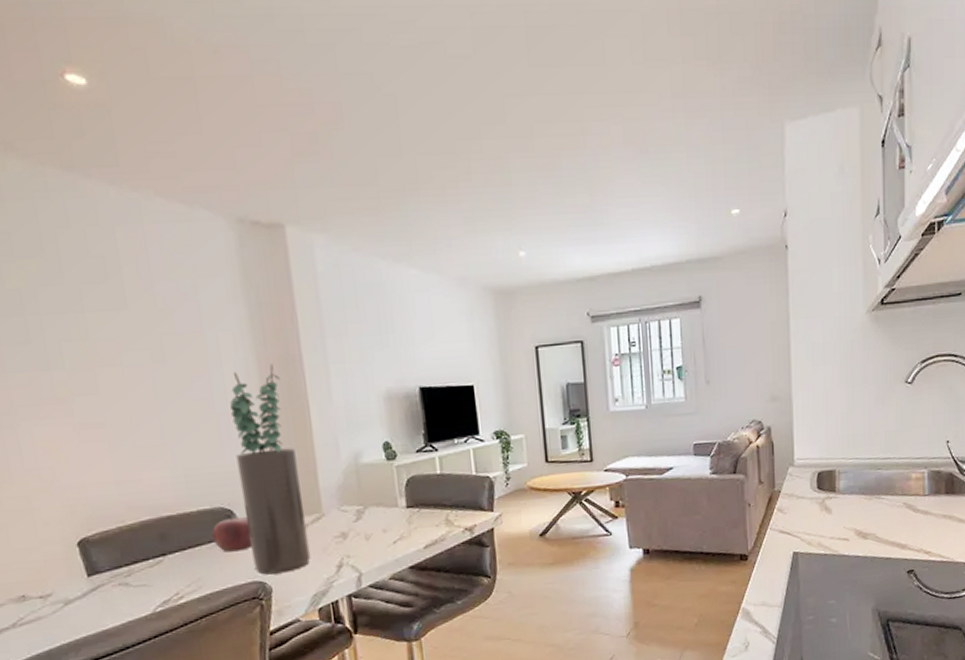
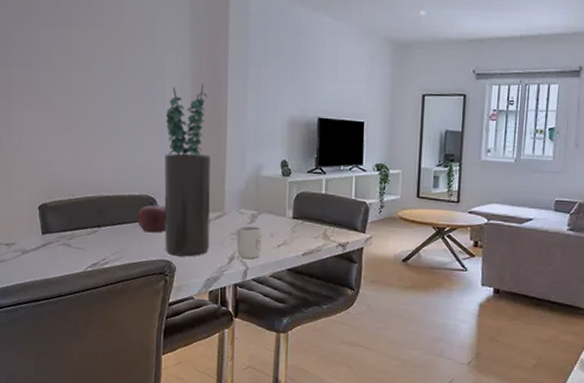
mug: none [342,523,375,564] -> present [237,225,262,259]

